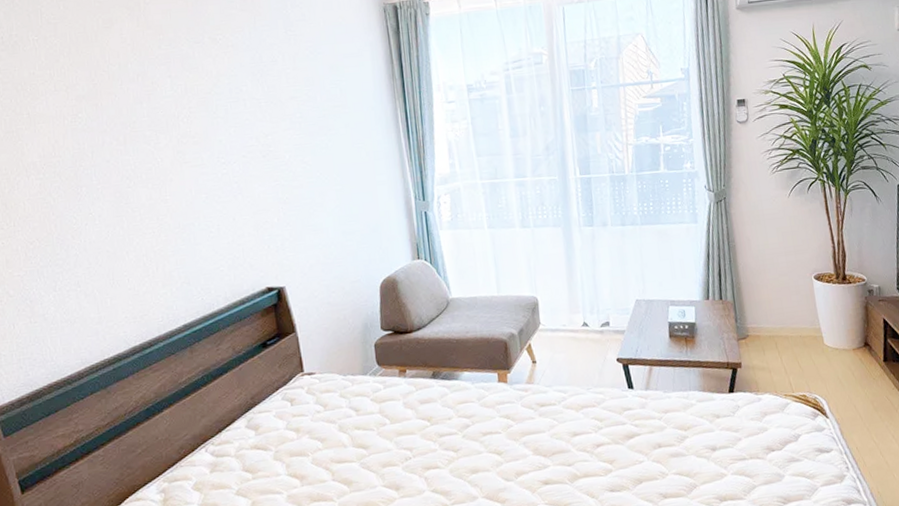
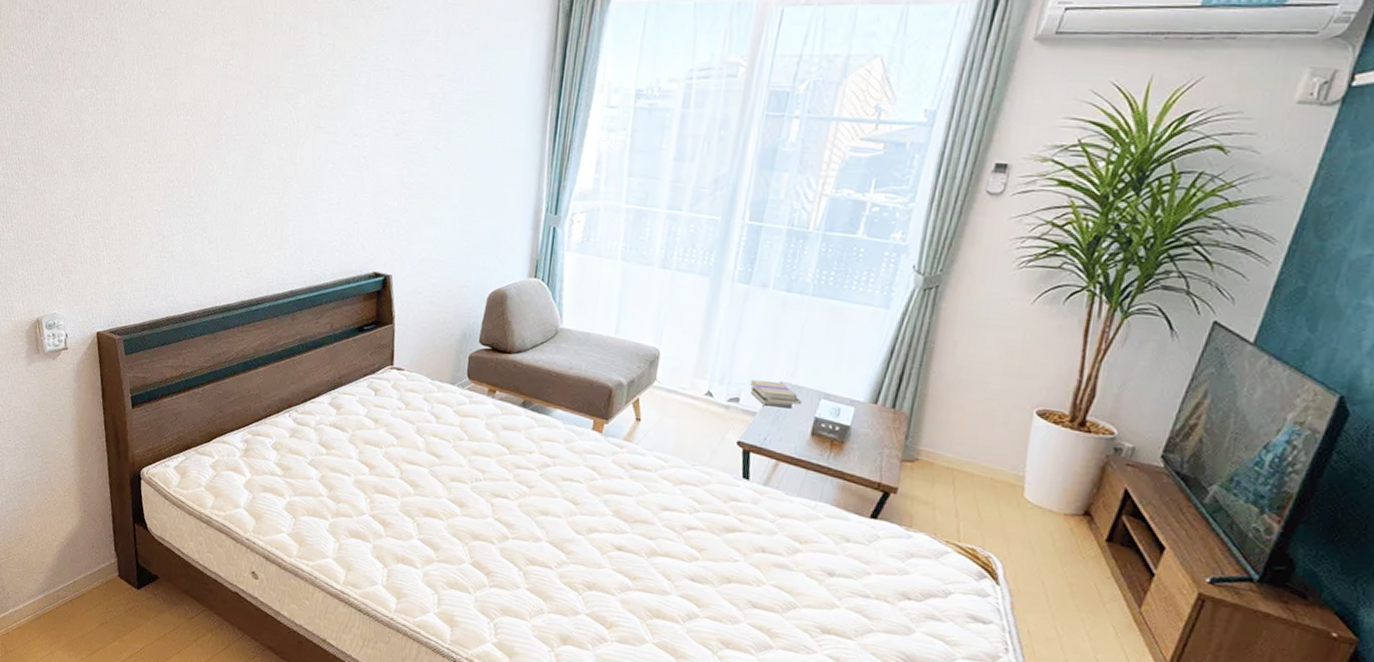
books: none [614,300,656,323] -> present [750,380,801,408]

